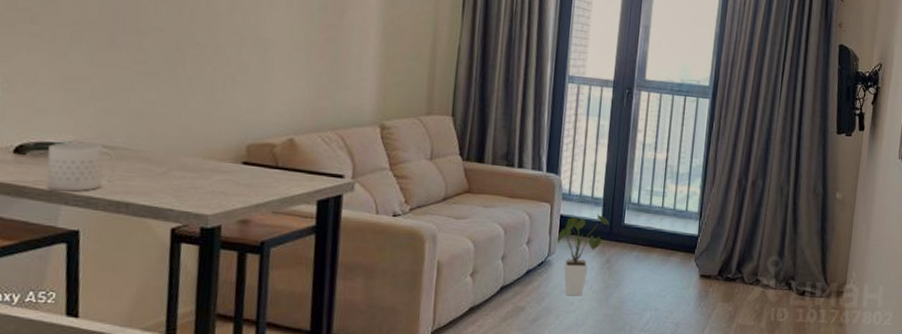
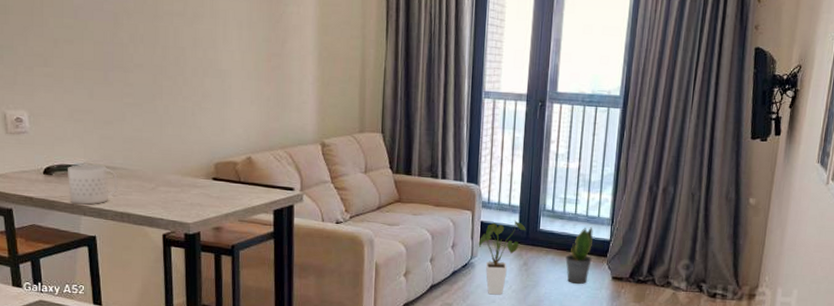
potted plant: none [651,220,681,283] -> present [565,226,594,284]

